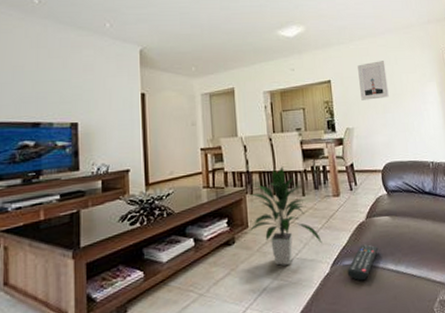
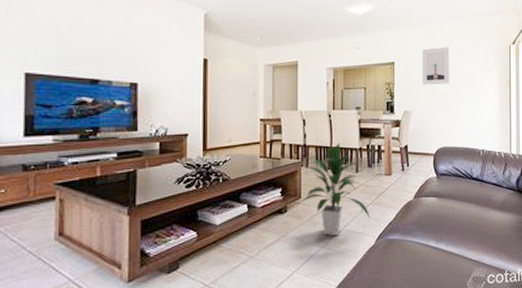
remote control: present [347,244,379,281] -> none [391,222,423,255]

